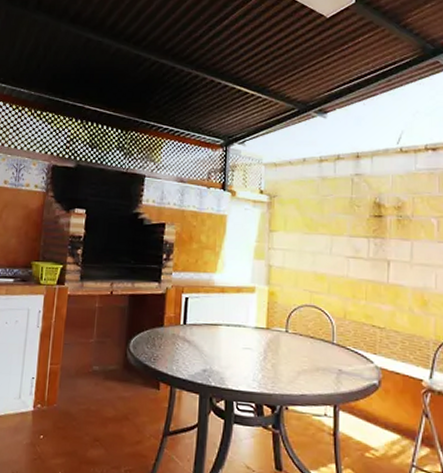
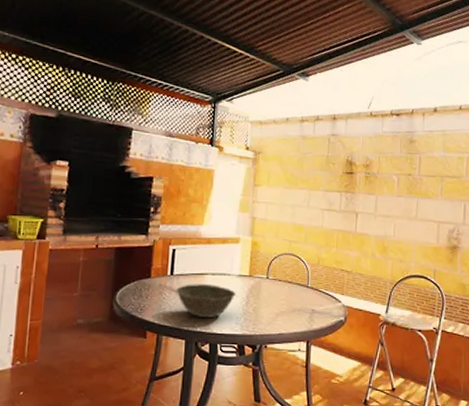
bowl: none [189,334,252,372] -> present [176,284,236,318]

